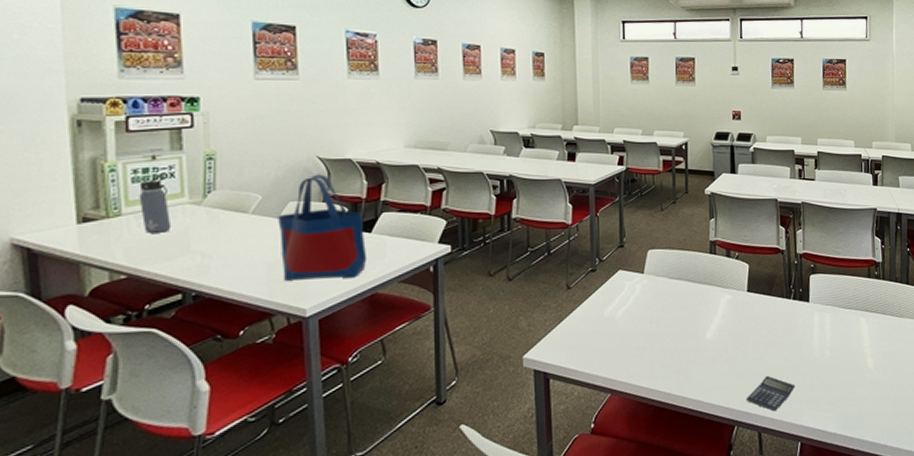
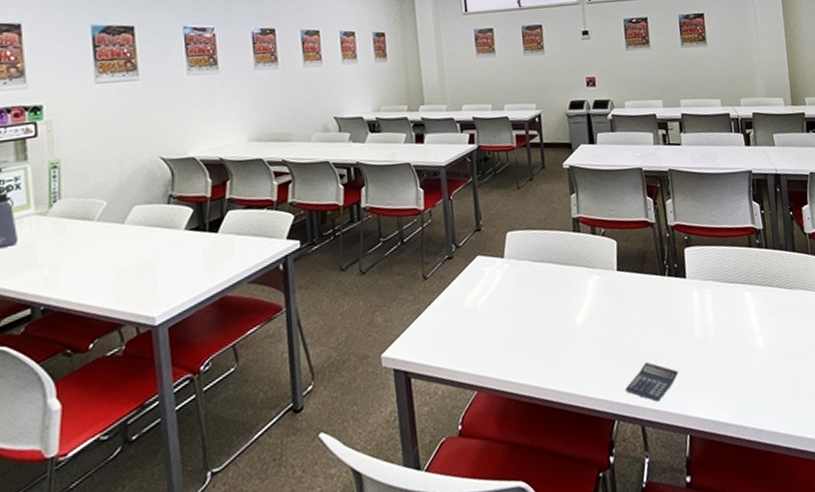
tote bag: present [278,174,368,281] -> none [124,175,215,289]

